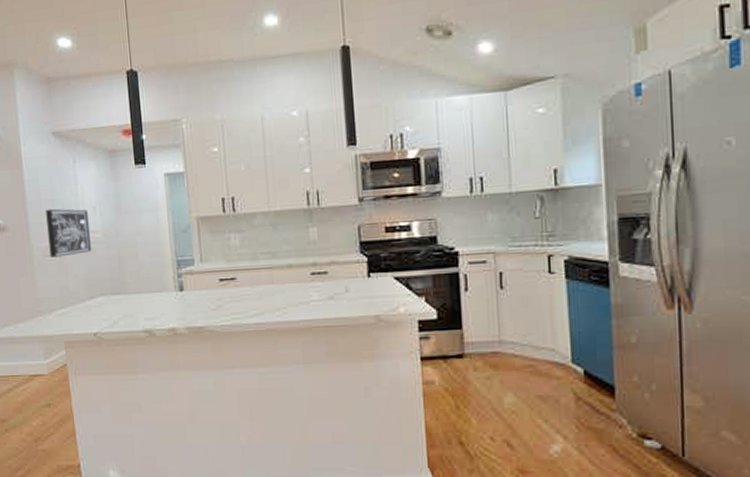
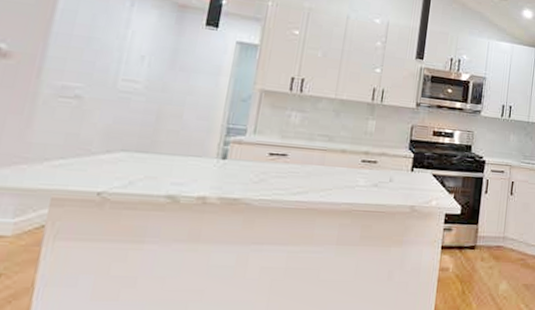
wall art: present [46,208,91,258] -> none [64,45,133,102]

